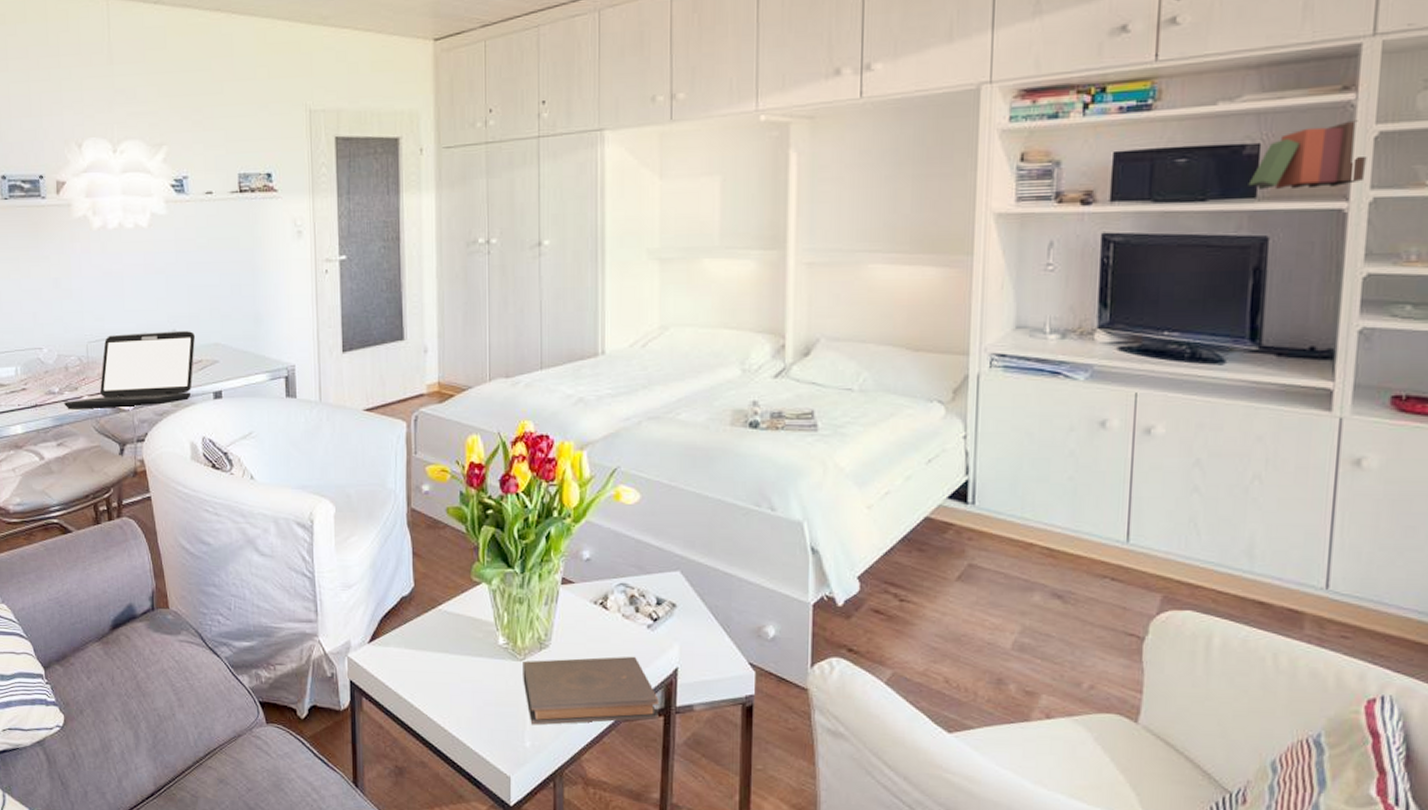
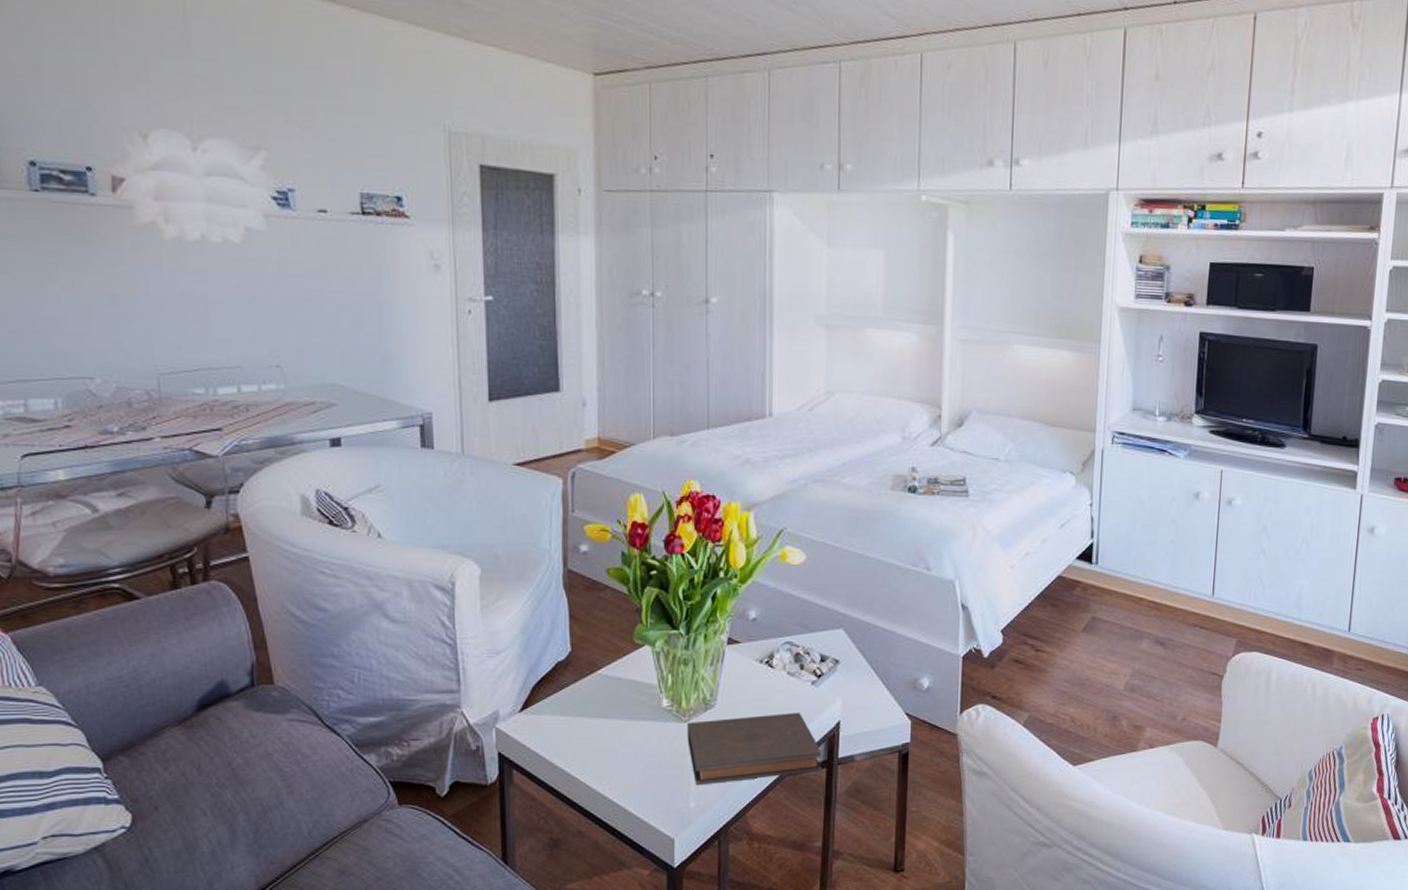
laptop: present [64,331,195,410] -> none [126,366,306,454]
books: present [1248,120,1367,190] -> none [1305,255,1384,308]

